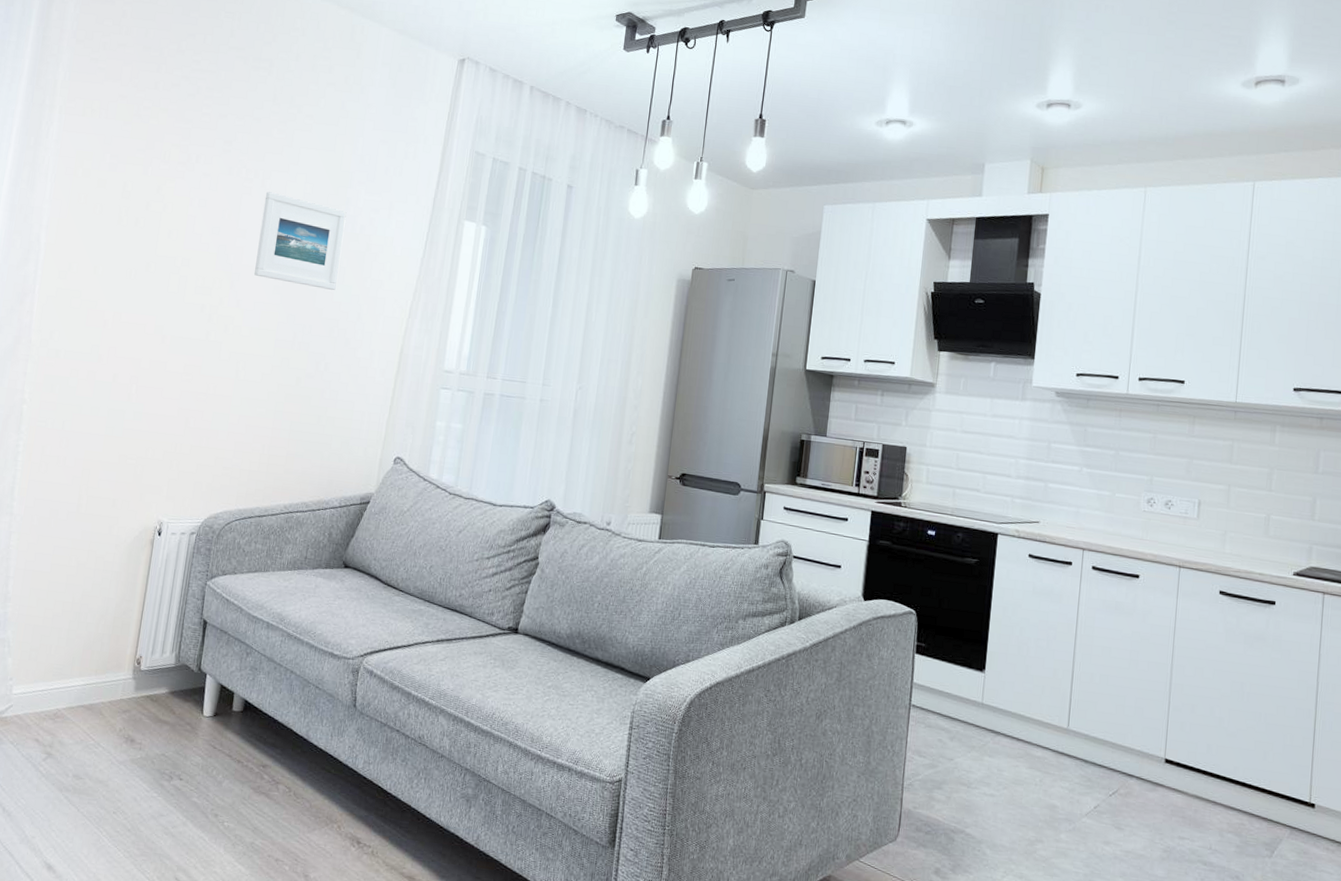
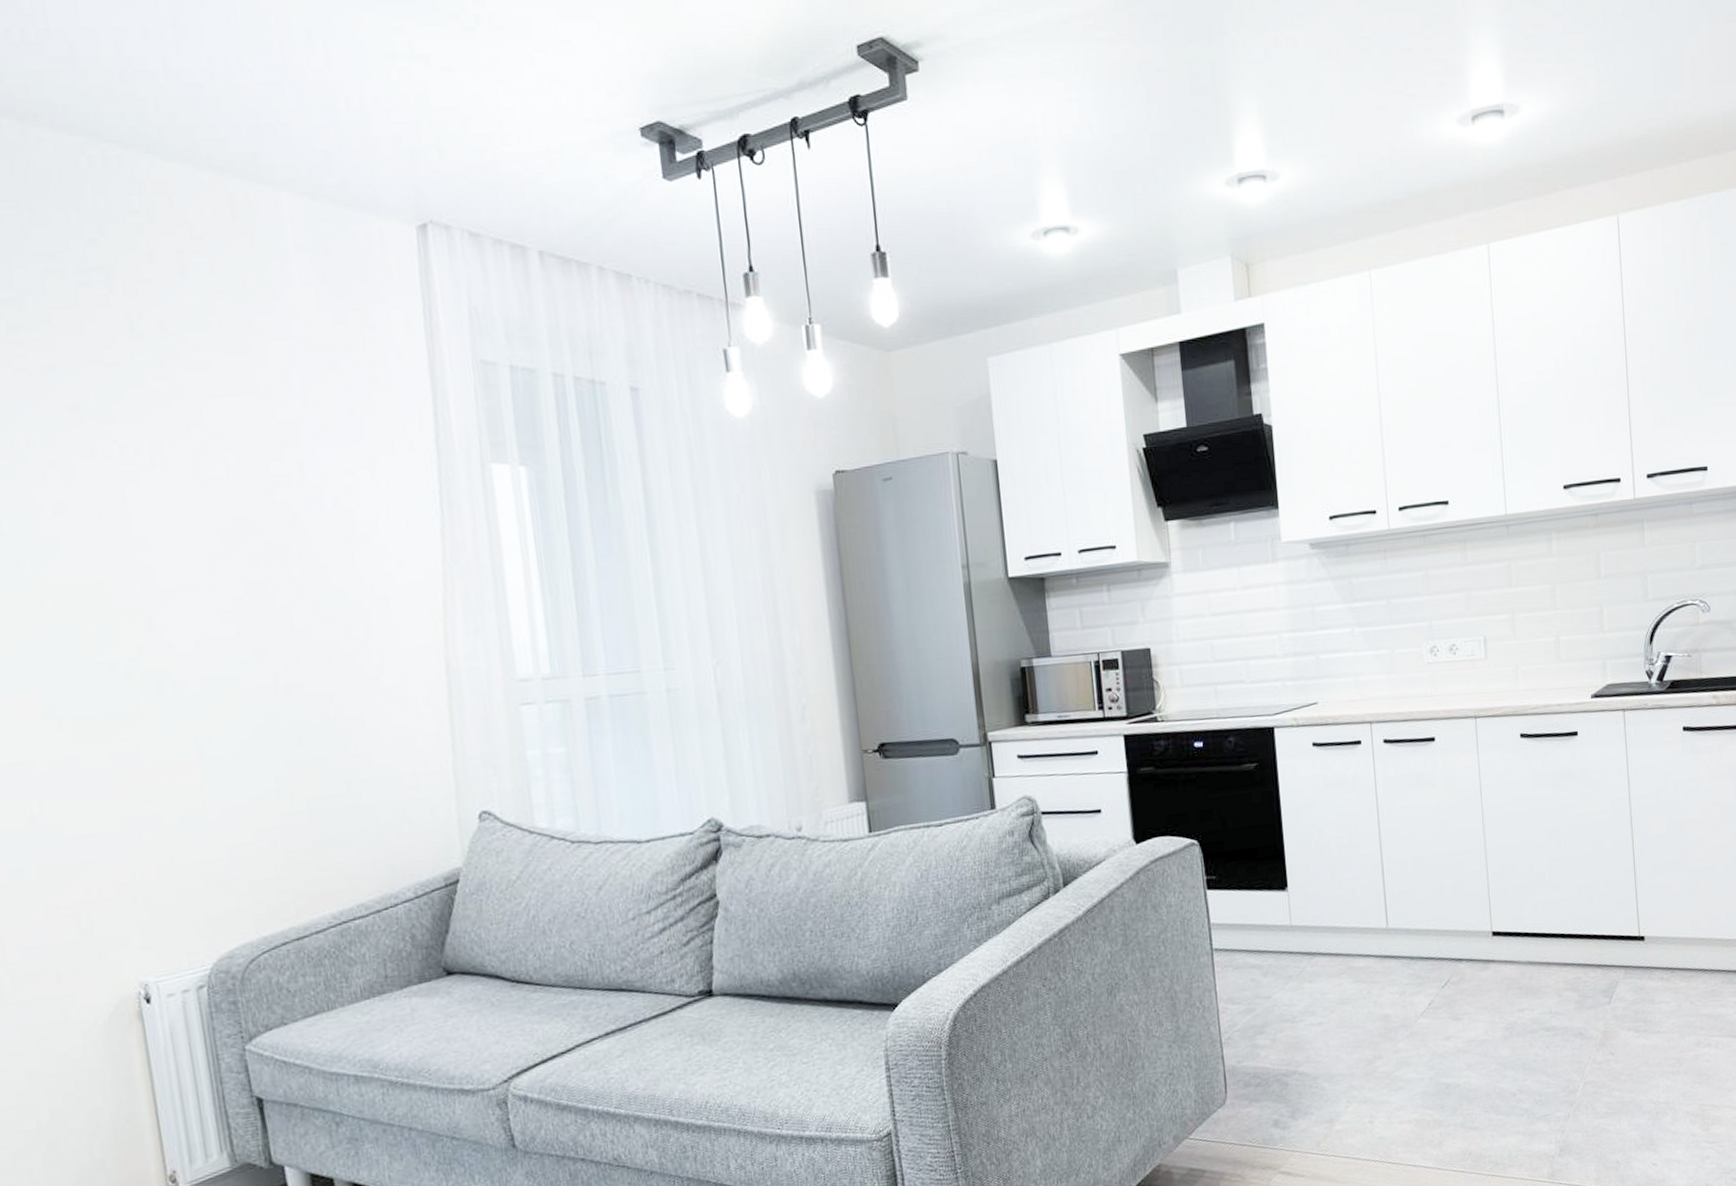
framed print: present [254,192,347,290] -> none [162,472,320,603]

